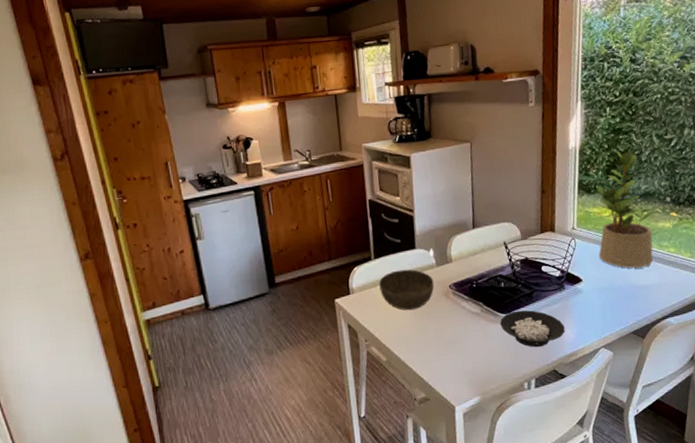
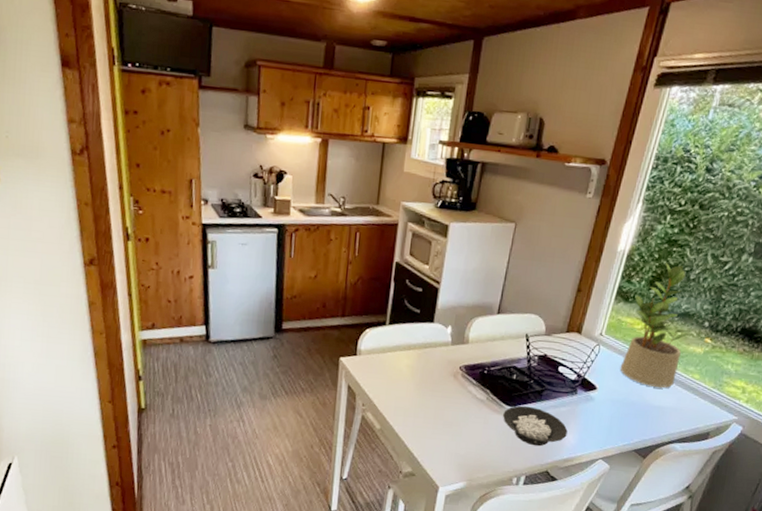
bowl: present [379,269,435,311] -> none [388,340,445,384]

